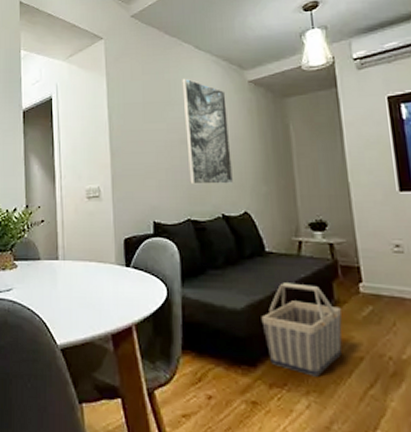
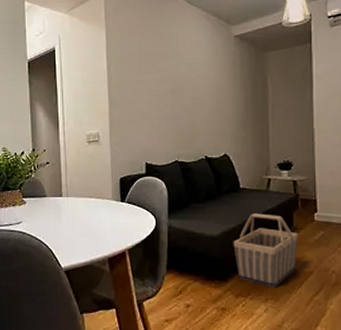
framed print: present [182,78,234,185] -> none [175,32,217,130]

